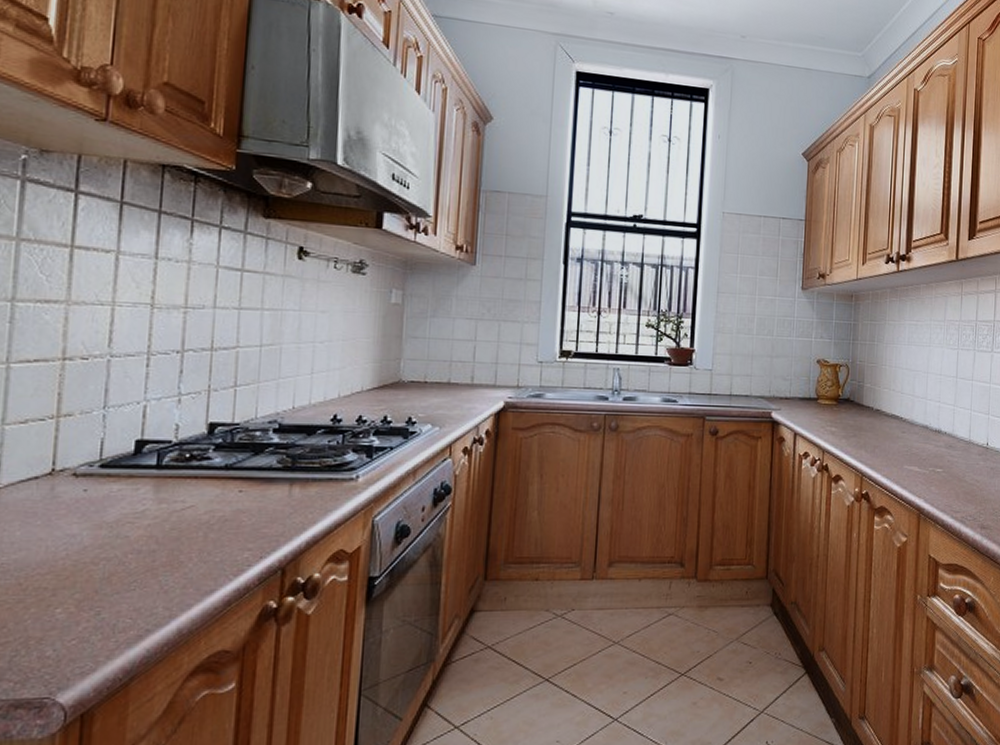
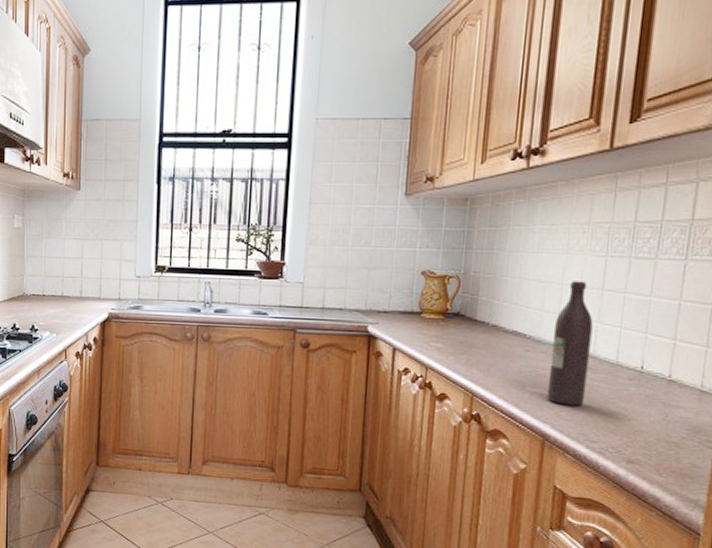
wine bottle: none [920,370,951,480] -> present [546,281,593,406]

